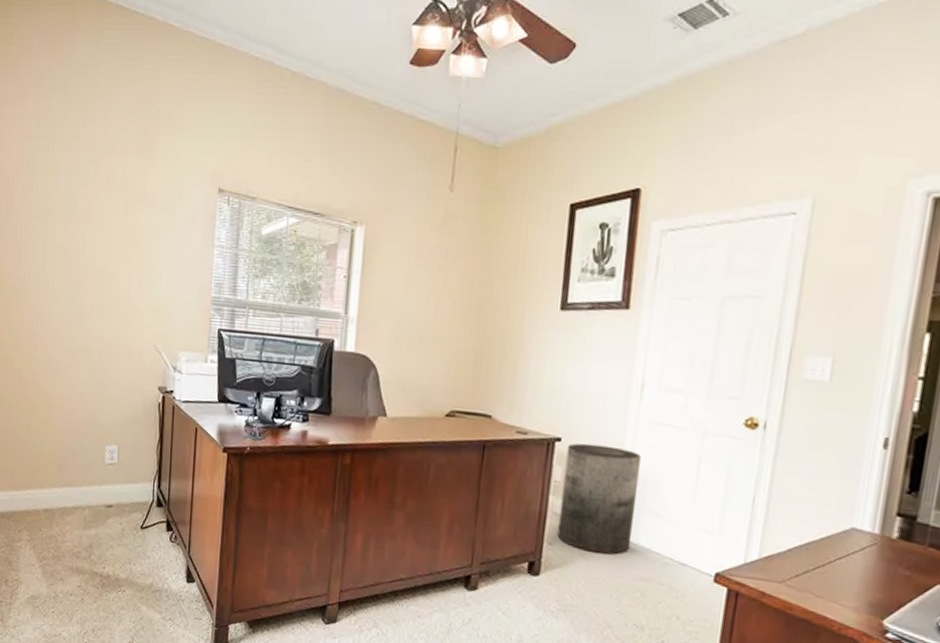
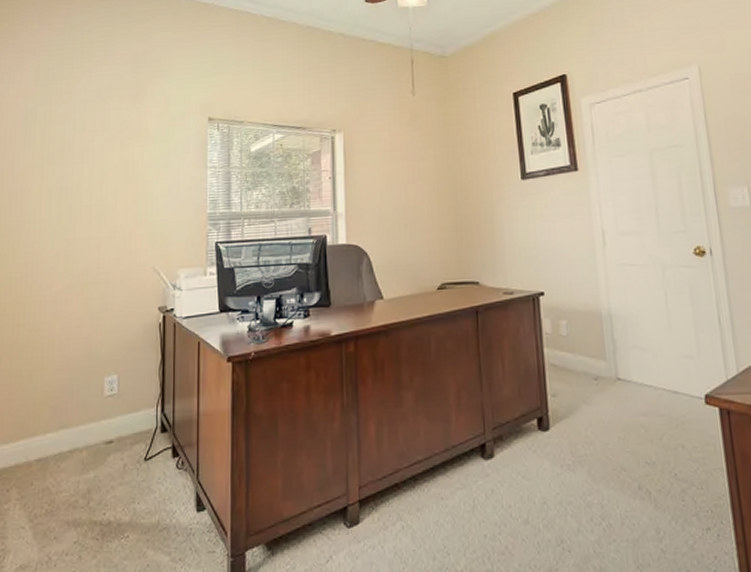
trash can: present [557,443,642,555] -> none [551,292,626,396]

